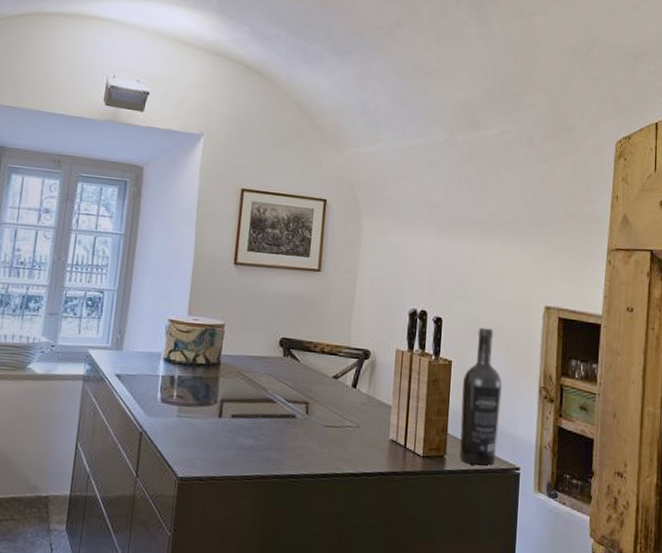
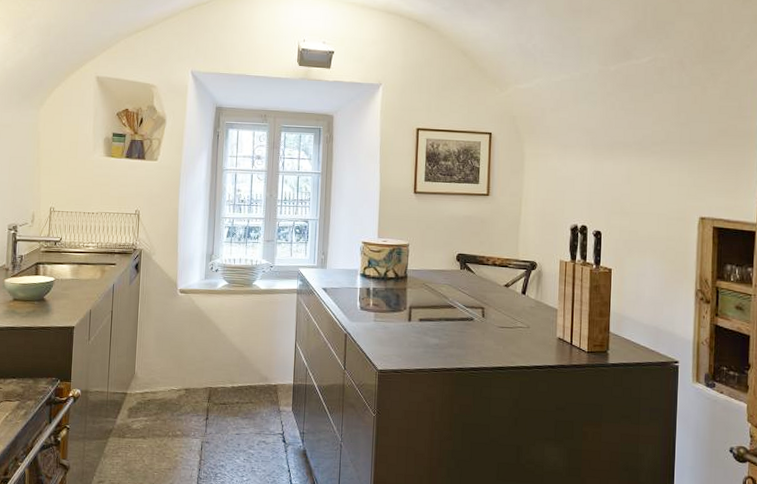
wine bottle: present [459,327,502,467] -> none [621,239,660,361]

